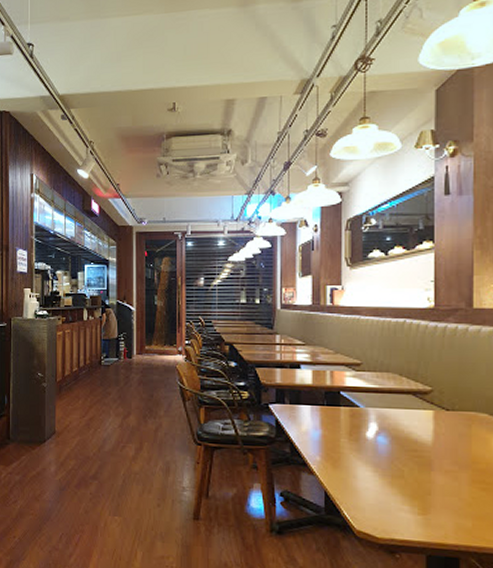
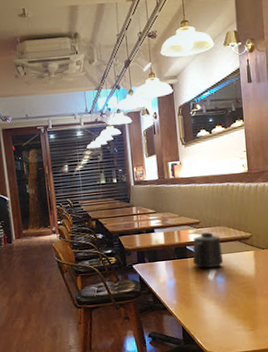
mug: none [346,378,388,425] -> present [192,232,223,268]

